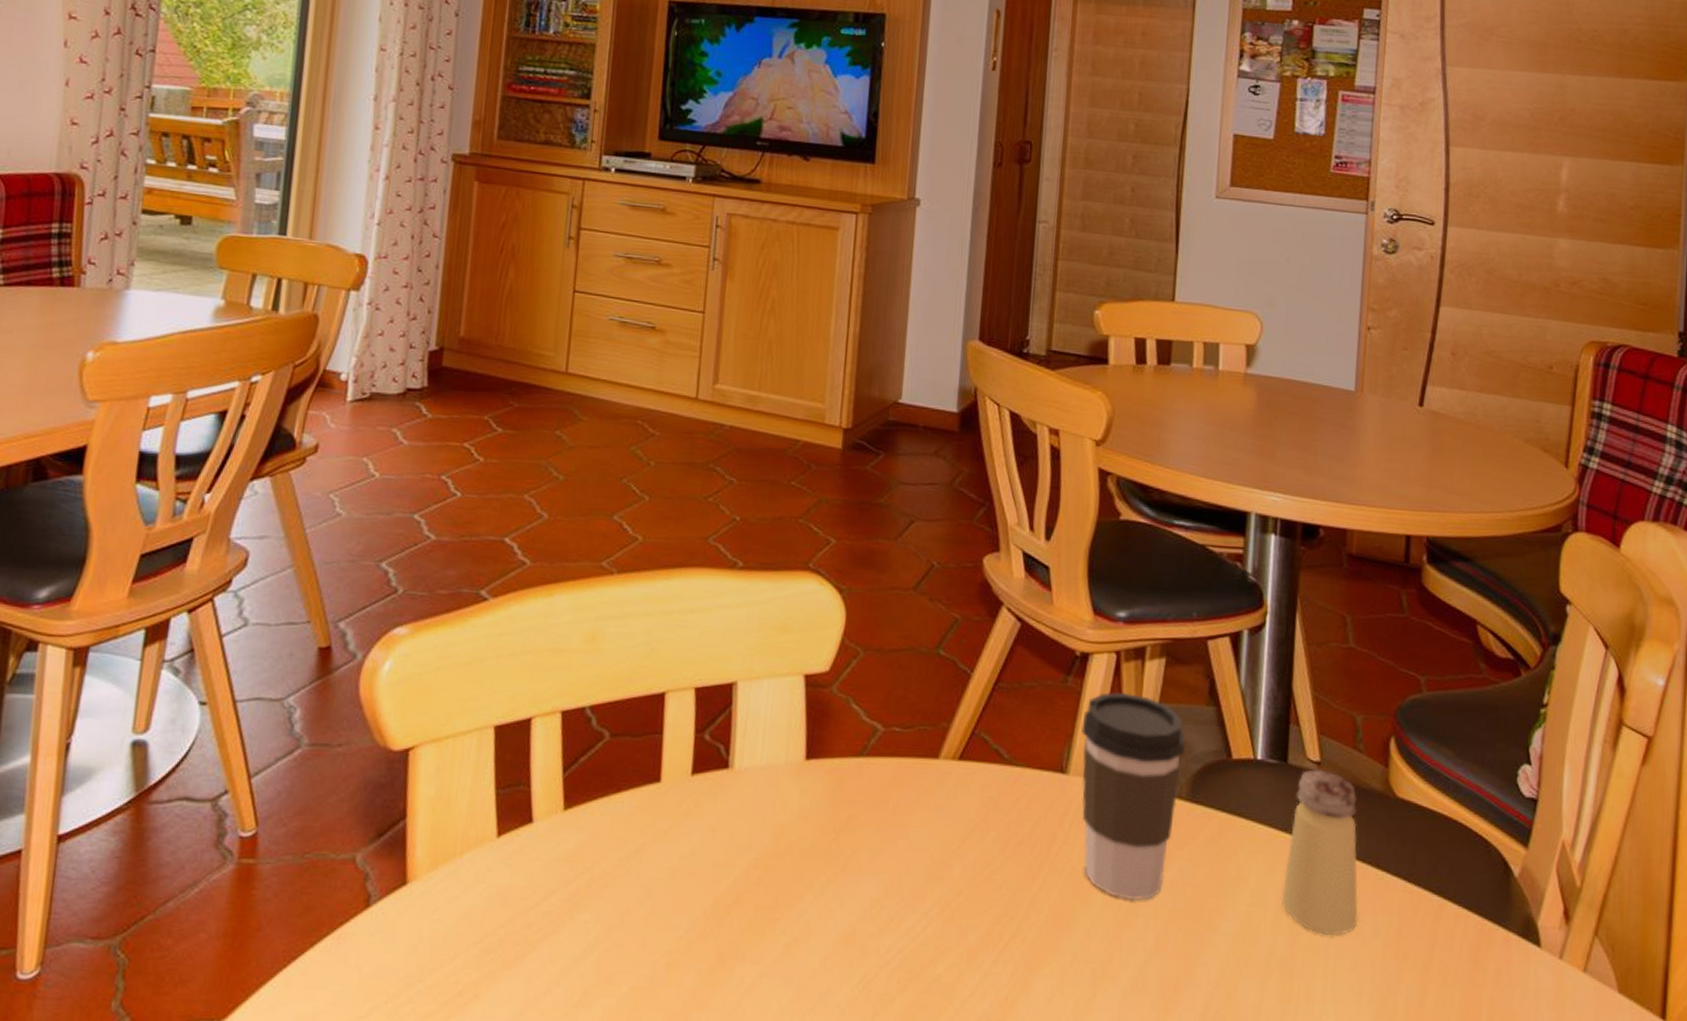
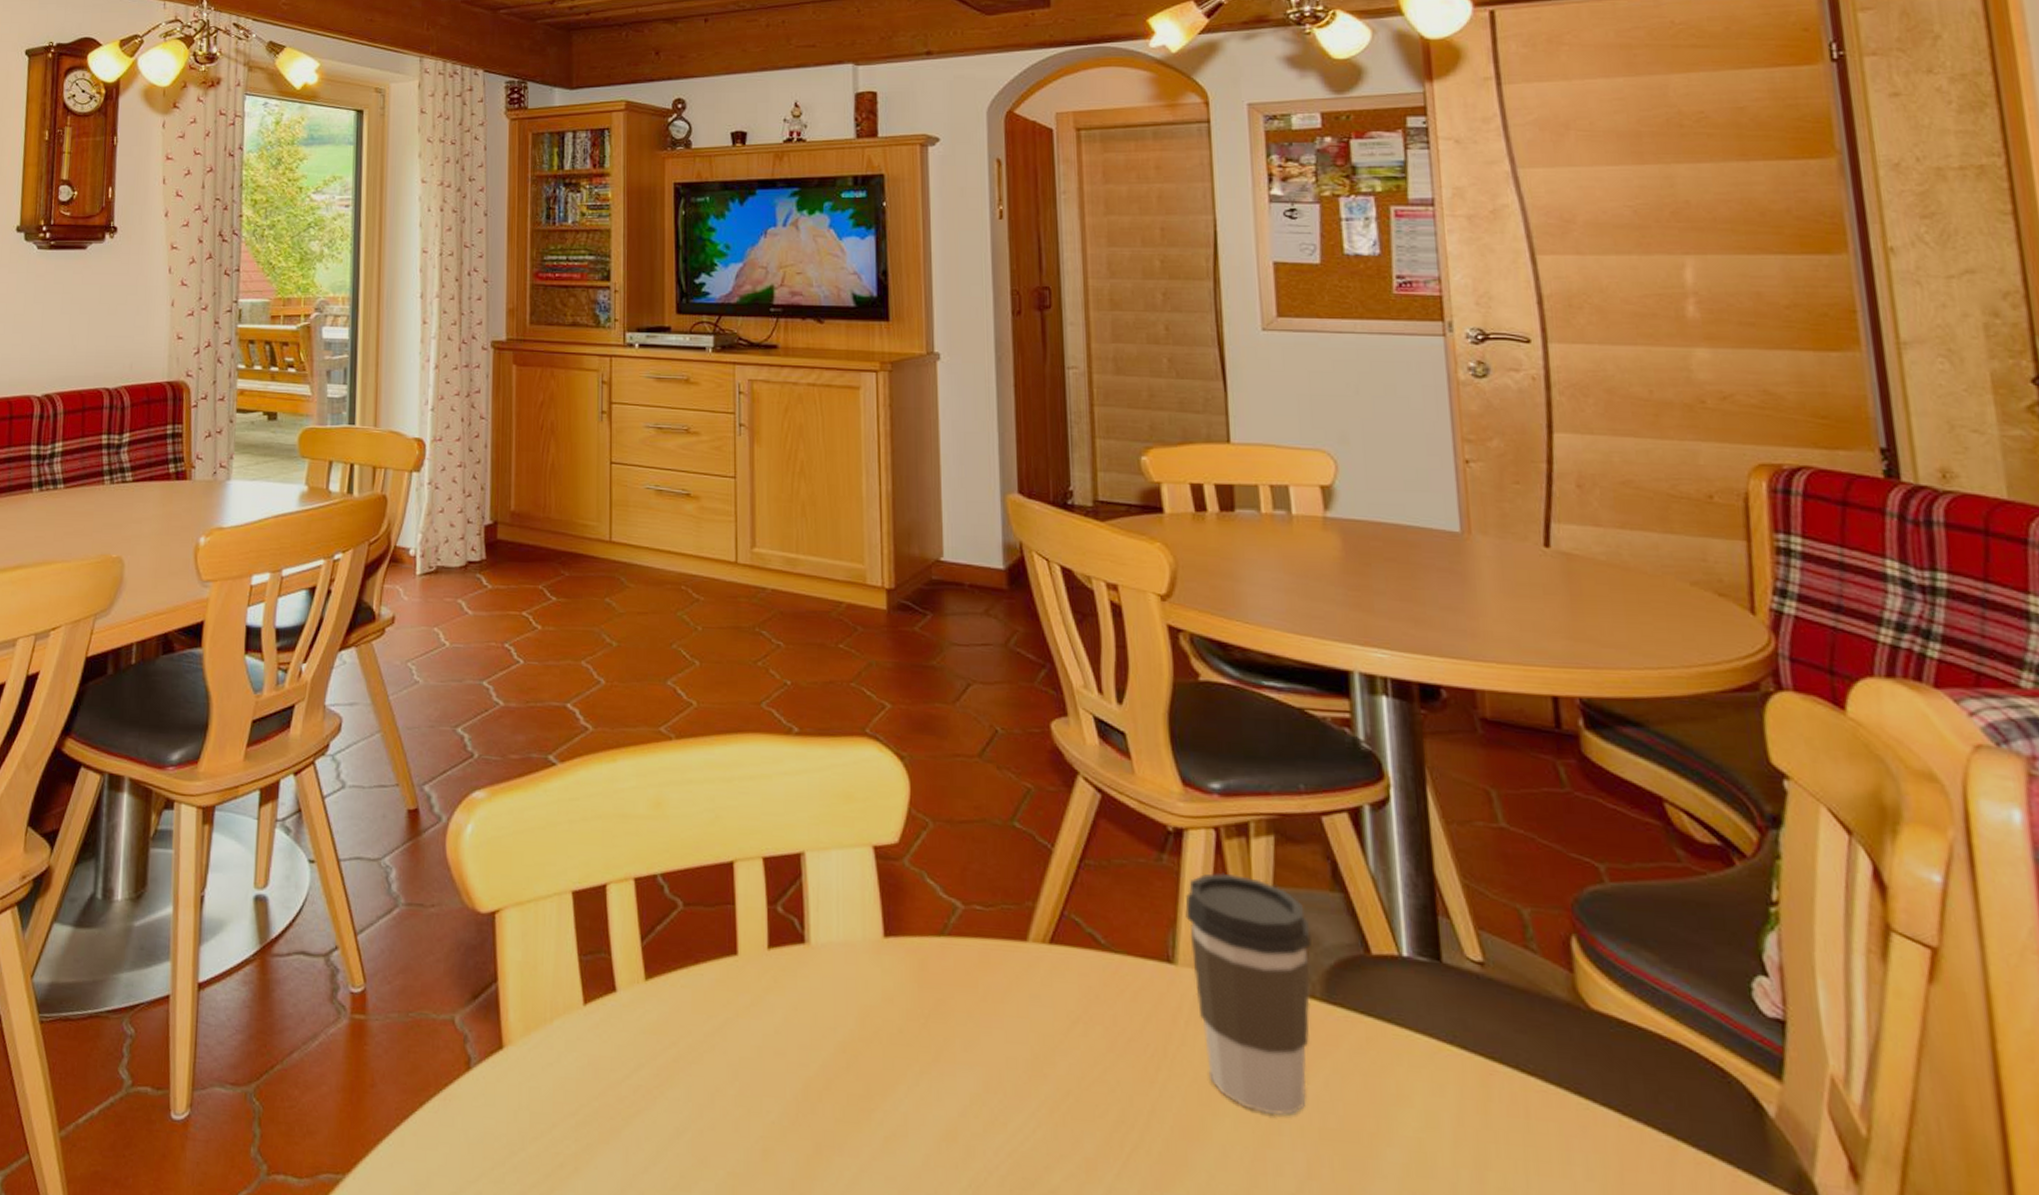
saltshaker: present [1281,769,1359,935] -> none [1457,971,1564,1175]

